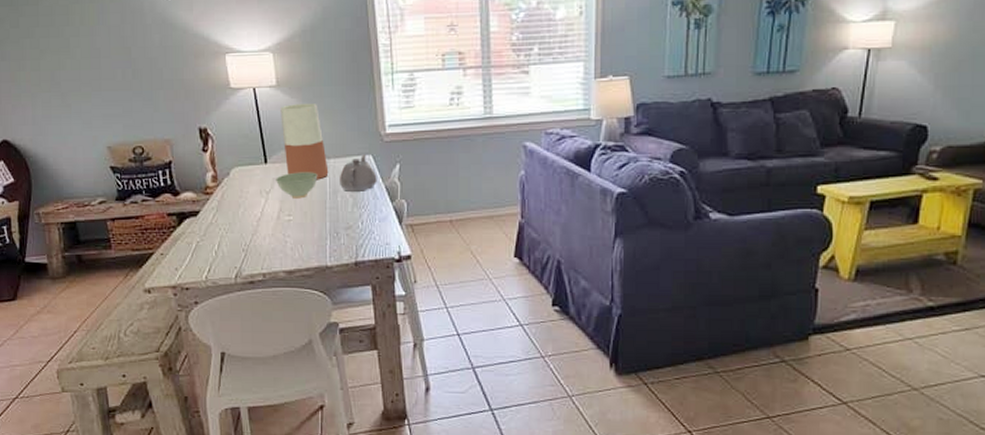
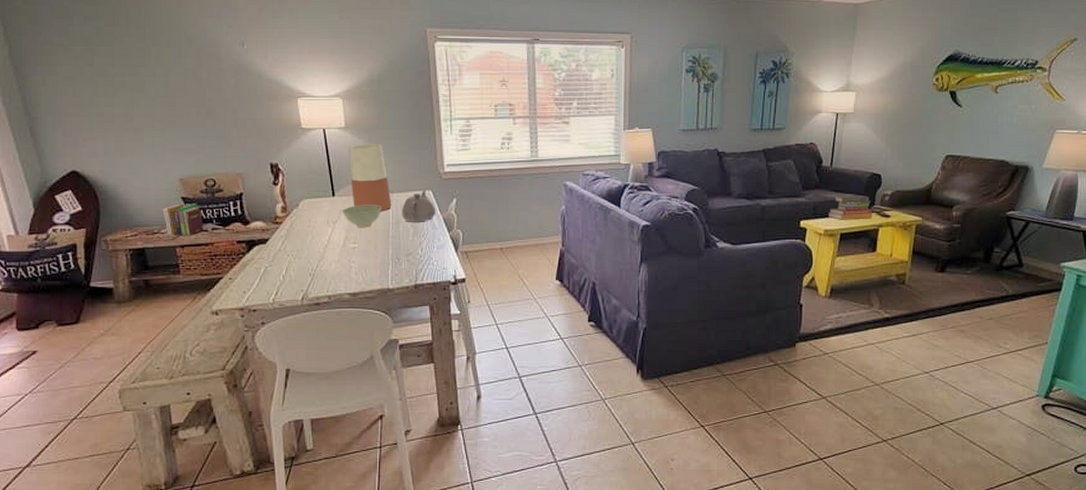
books: none [92,173,133,207] -> present [163,204,204,235]
books: none [855,153,914,184] -> present [828,196,872,220]

